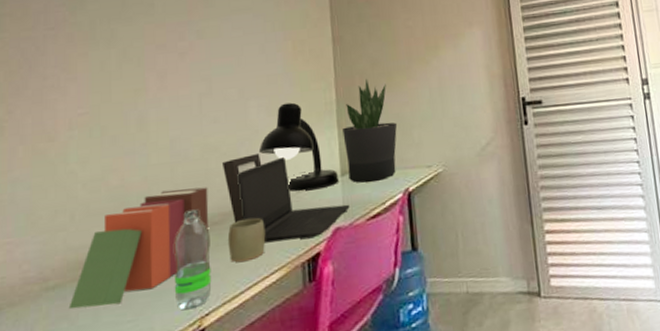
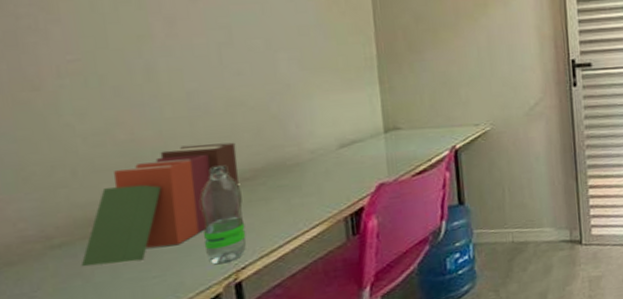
picture frame: present [222,152,262,223] -> none [251,108,296,179]
mug: present [227,217,266,263] -> none [261,173,304,218]
laptop: present [237,156,350,242] -> none [268,112,394,198]
desk lamp: present [258,102,339,192] -> none [291,56,383,149]
planter: present [342,78,398,183] -> none [385,34,444,140]

